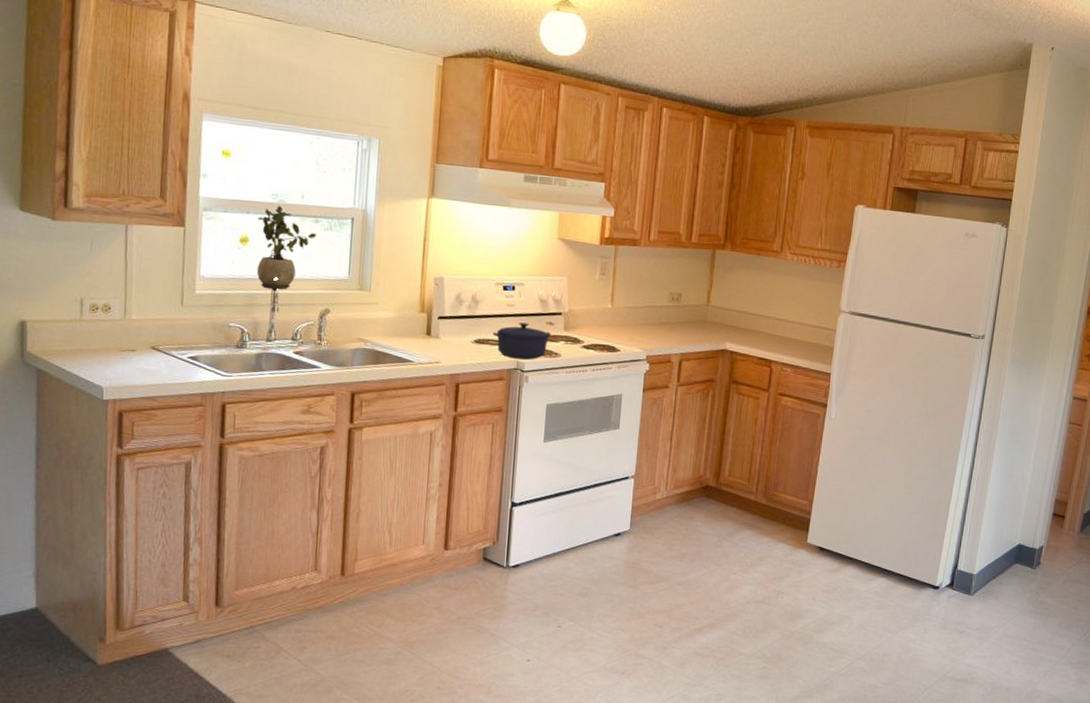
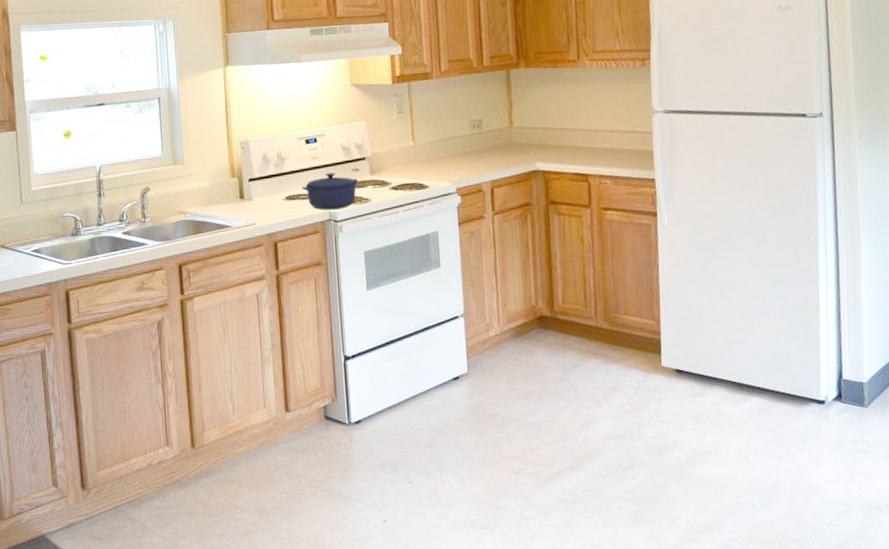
potted plant: present [256,206,317,290] -> none [76,97,129,177]

